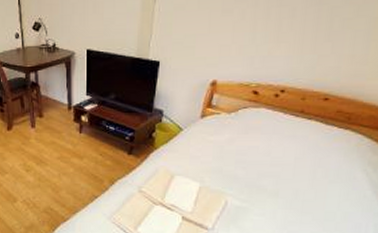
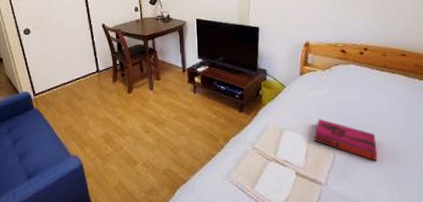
hardback book: none [206,165,275,210] -> present [313,119,378,162]

